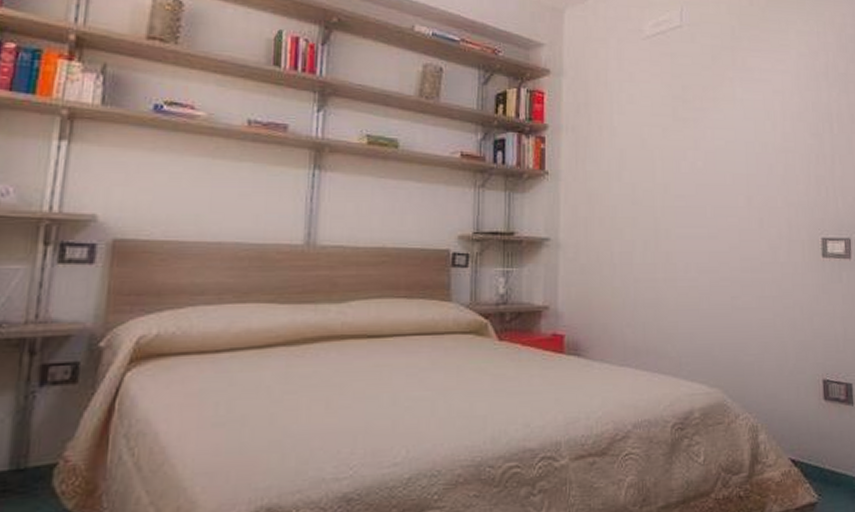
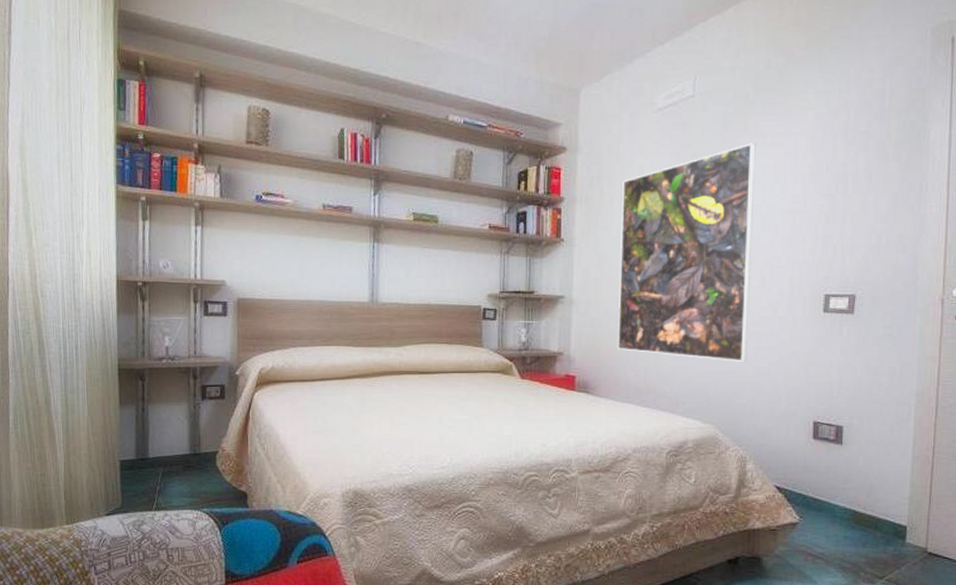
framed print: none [611,77,751,313] -> present [617,143,756,362]

